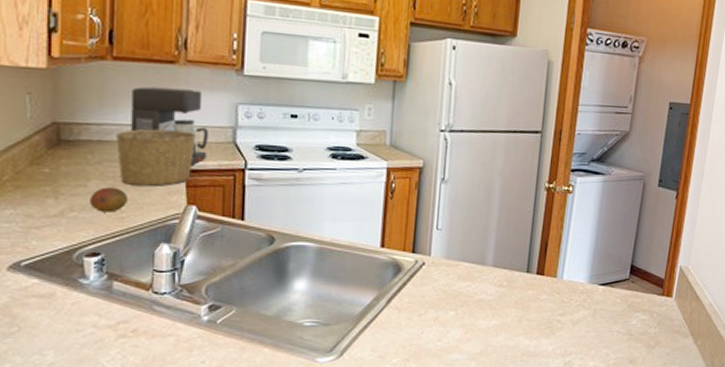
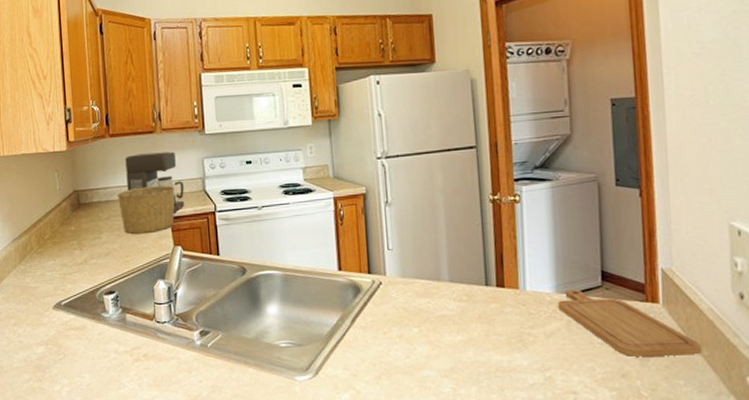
fruit: present [90,187,129,213] -> none [104,237,131,258]
chopping board: none [588,281,698,344] -> present [558,289,702,357]

